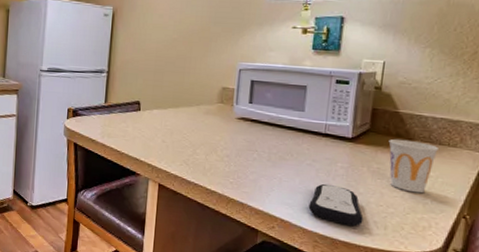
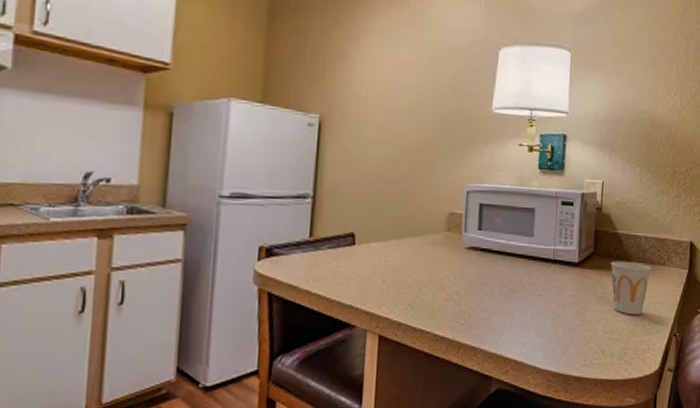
remote control: present [308,183,364,227] -> none [541,314,592,359]

